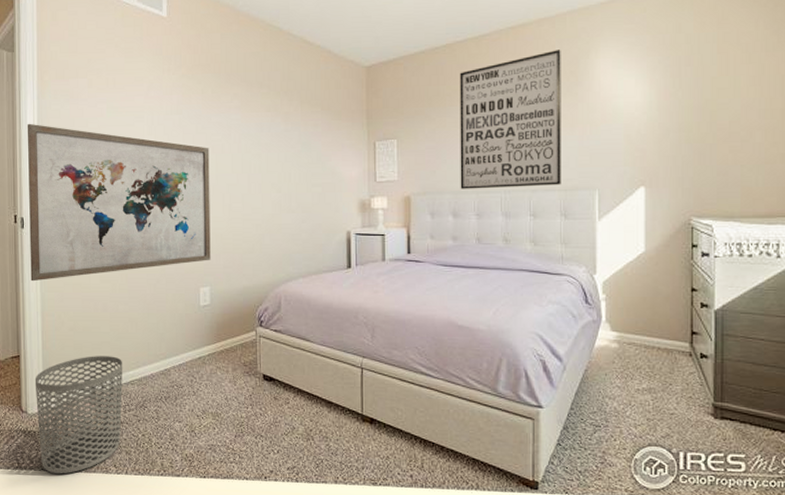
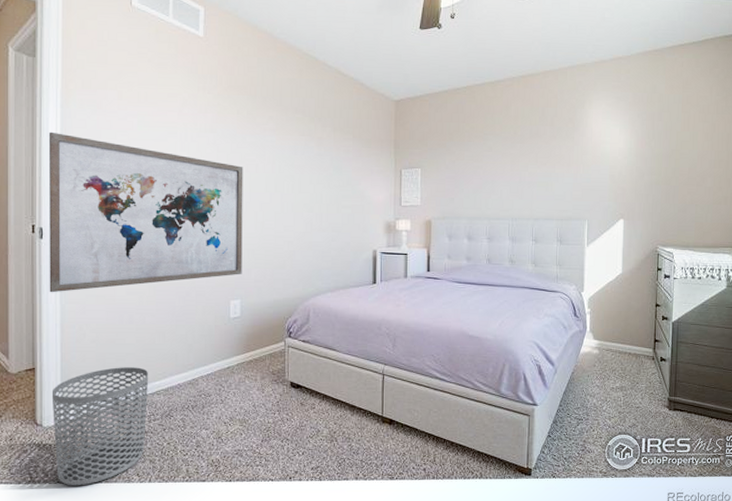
wall art: present [459,50,561,189] -> none [475,99,562,216]

